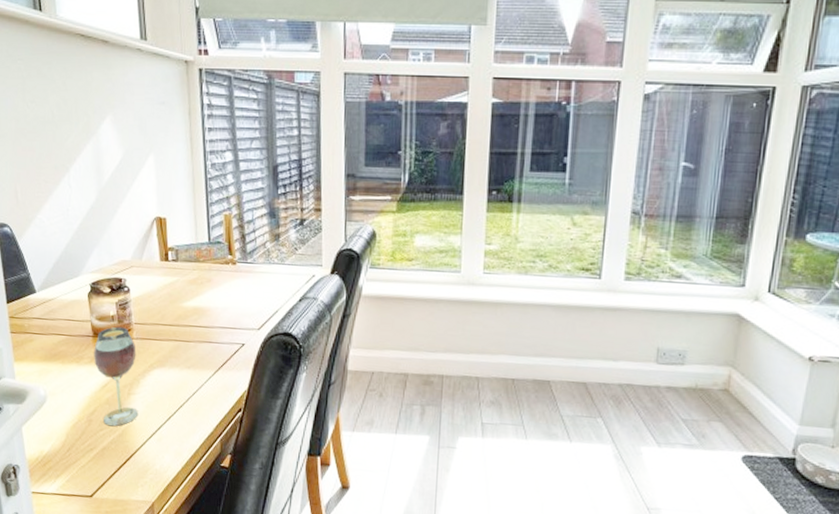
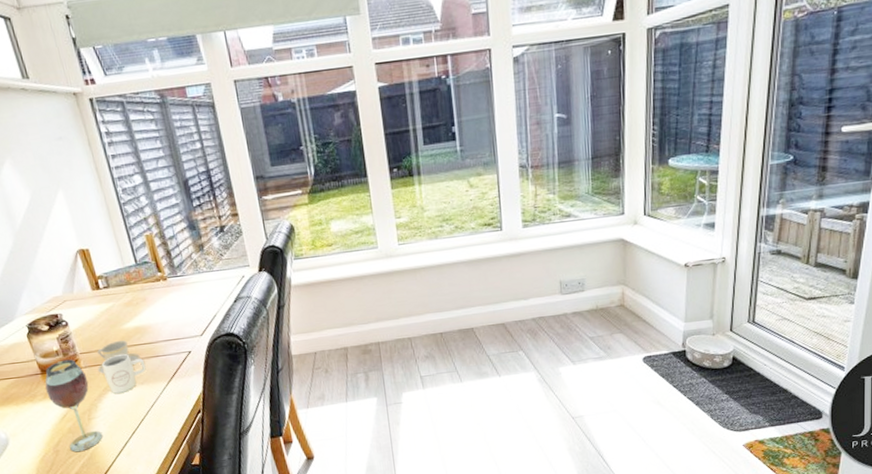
teacup: none [148,318,193,350] -> present [97,340,140,374]
mug: none [153,332,196,374] -> present [102,353,146,394]

